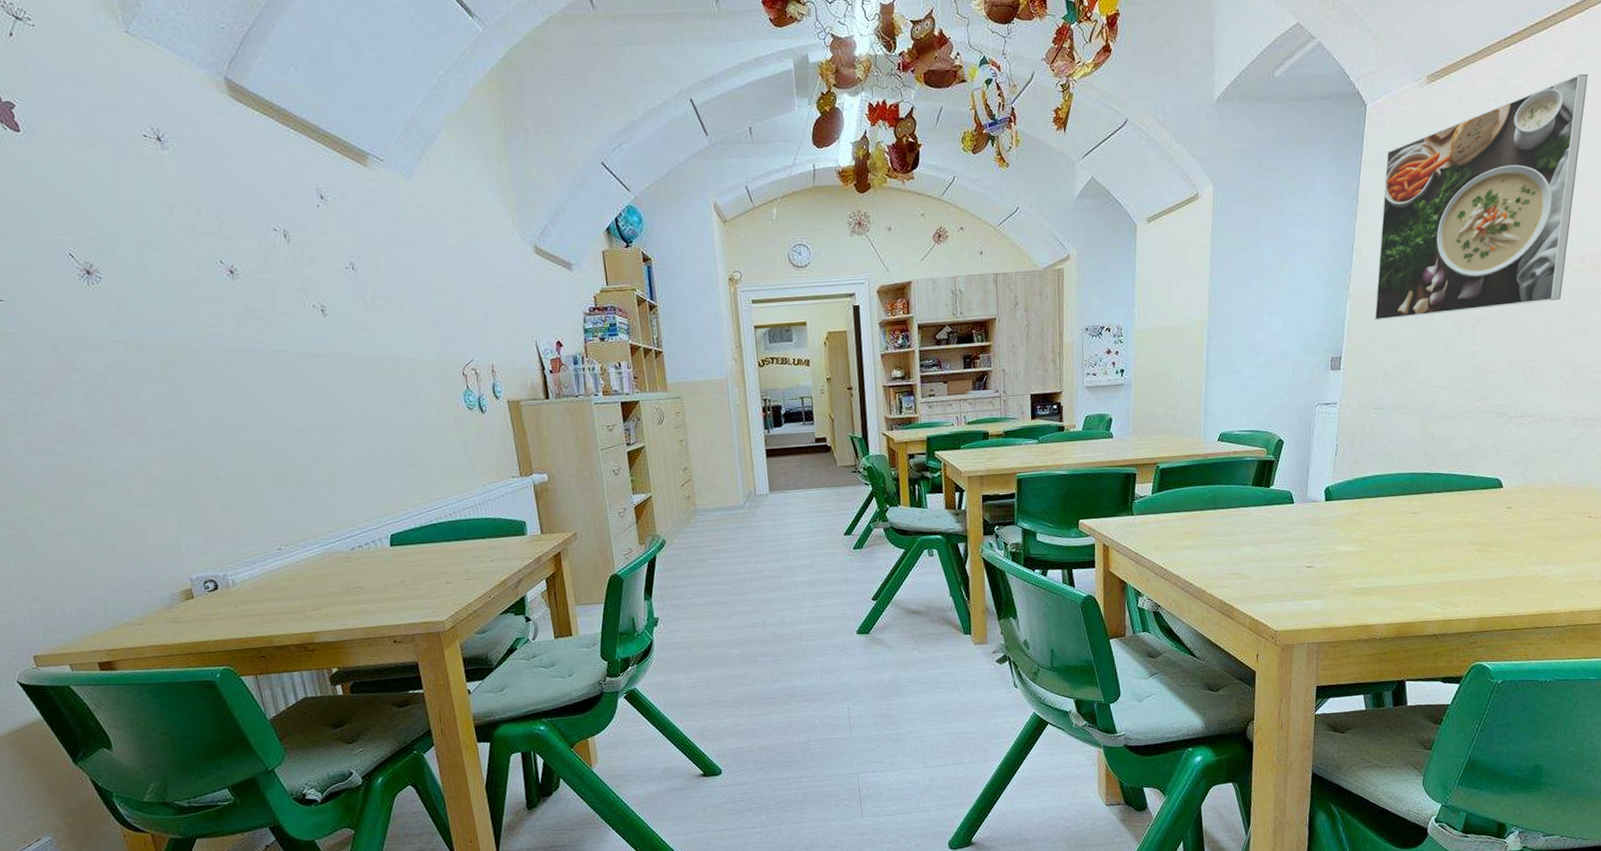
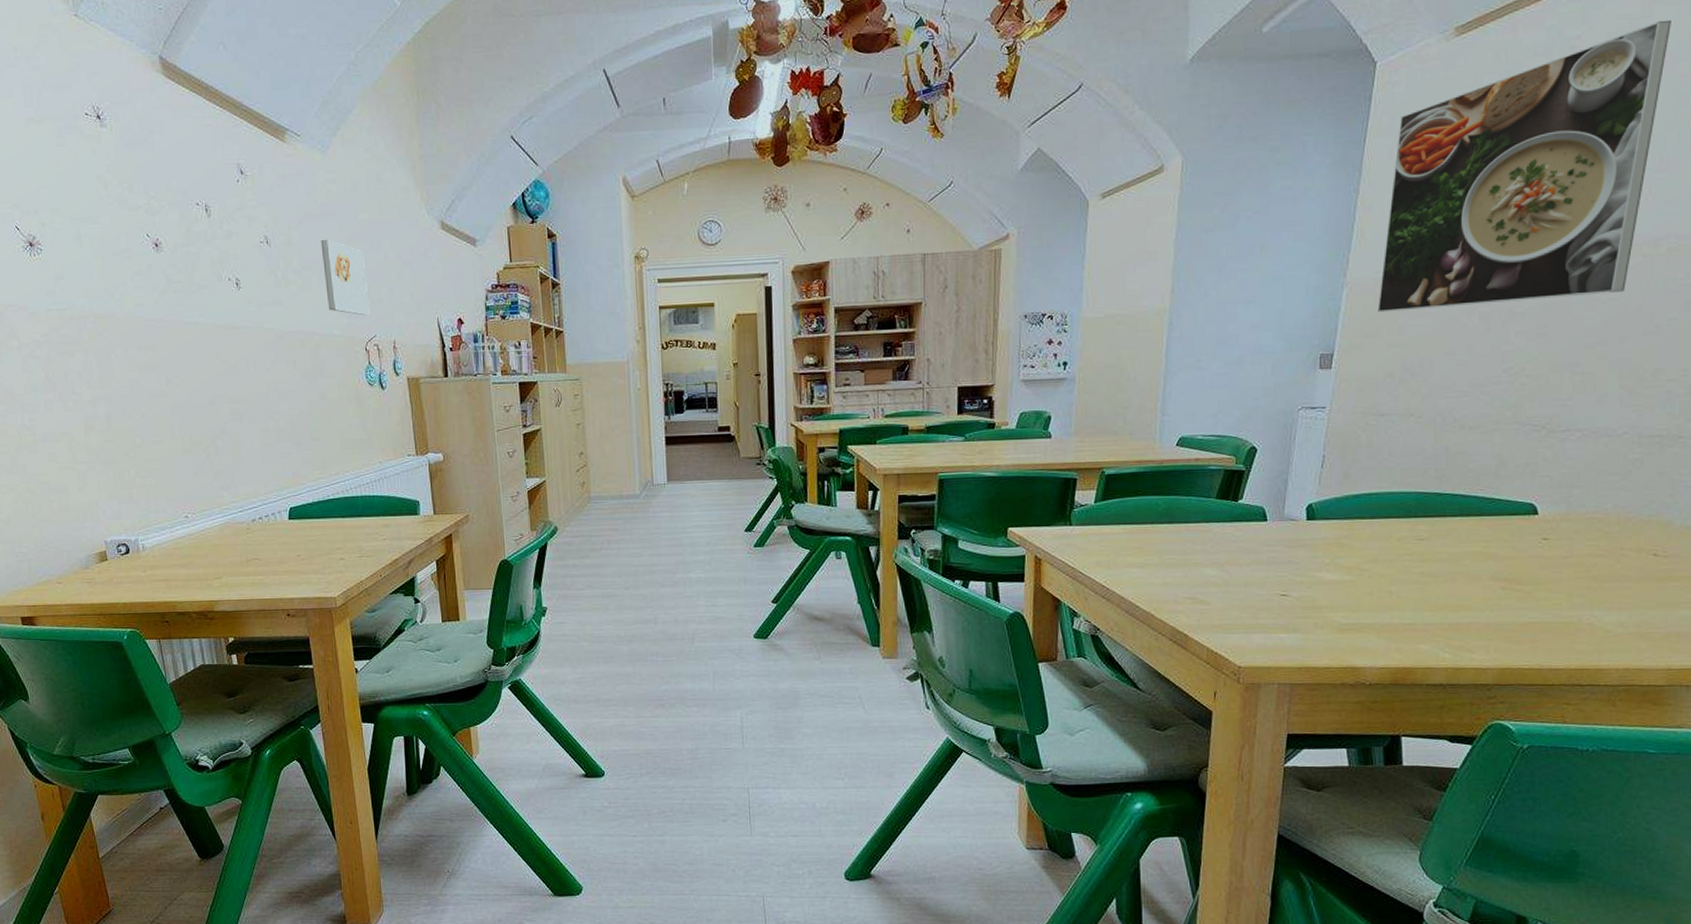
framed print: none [410,265,466,341] -> present [320,240,370,316]

